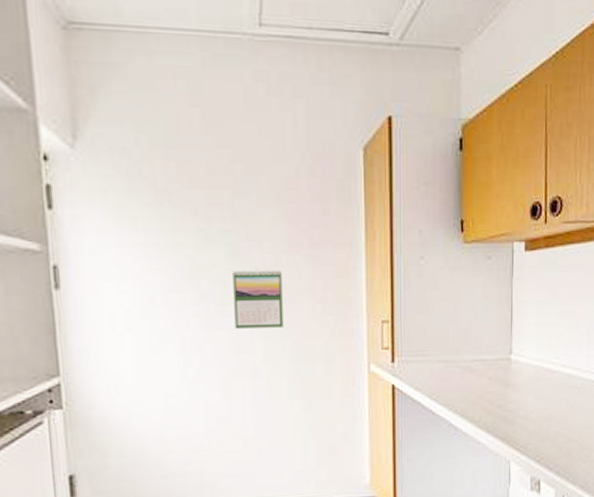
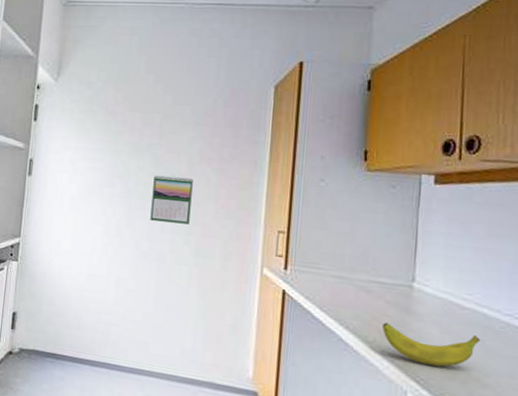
banana: none [487,396,566,432] -> present [382,323,480,367]

